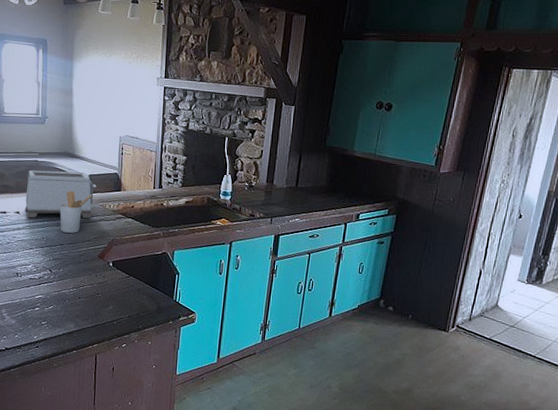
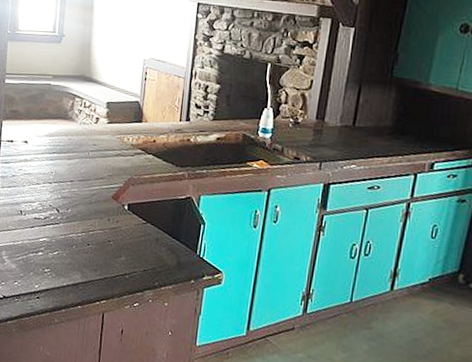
toaster: present [25,170,97,219] -> none [34,94,115,153]
utensil holder: present [59,190,92,233] -> none [71,119,109,169]

